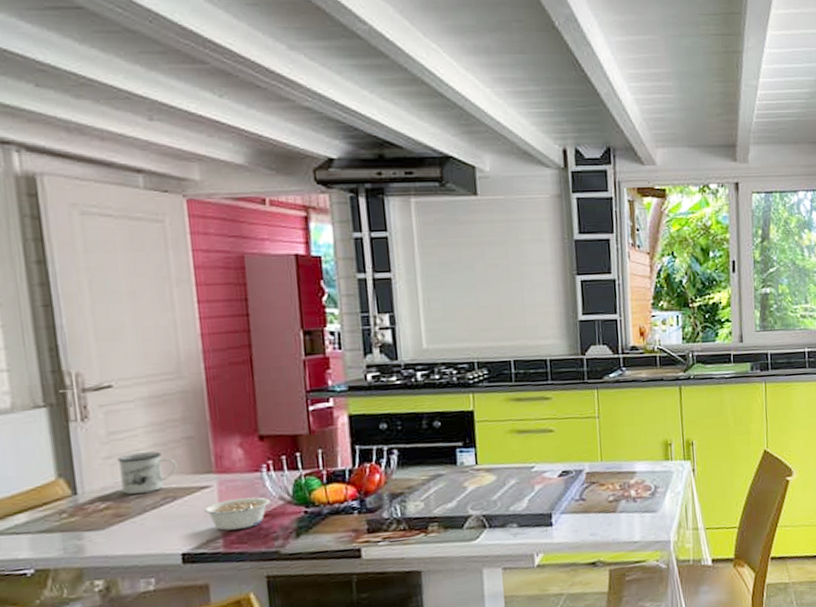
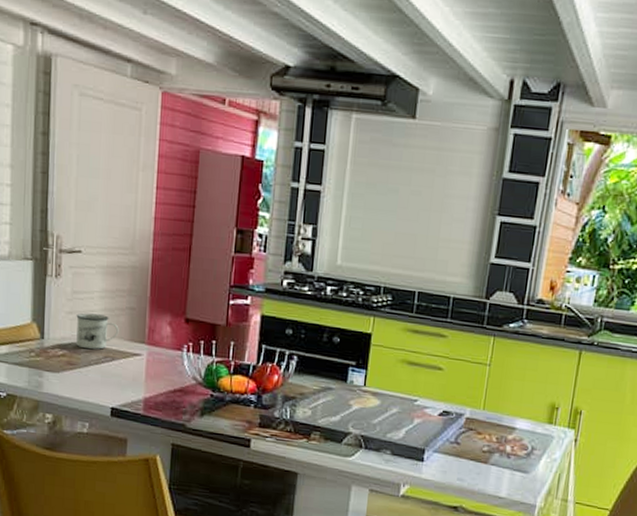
legume: present [203,497,270,531] -> none [132,369,185,398]

